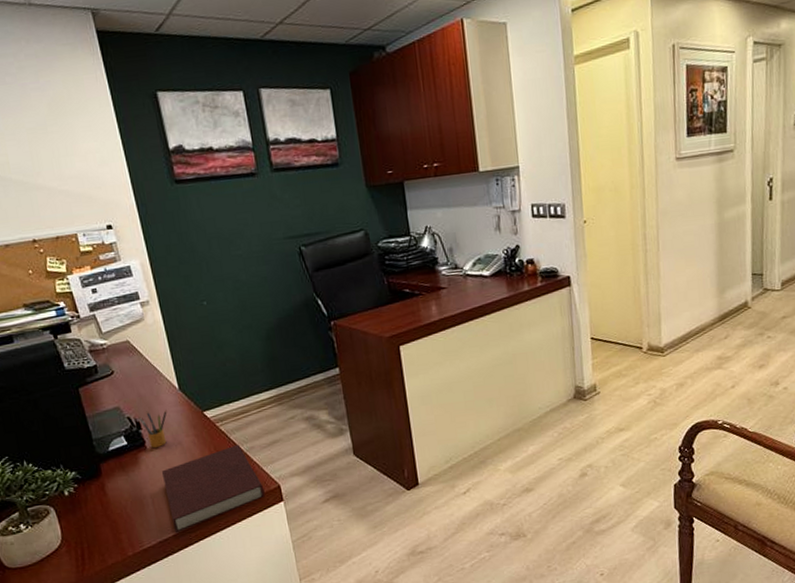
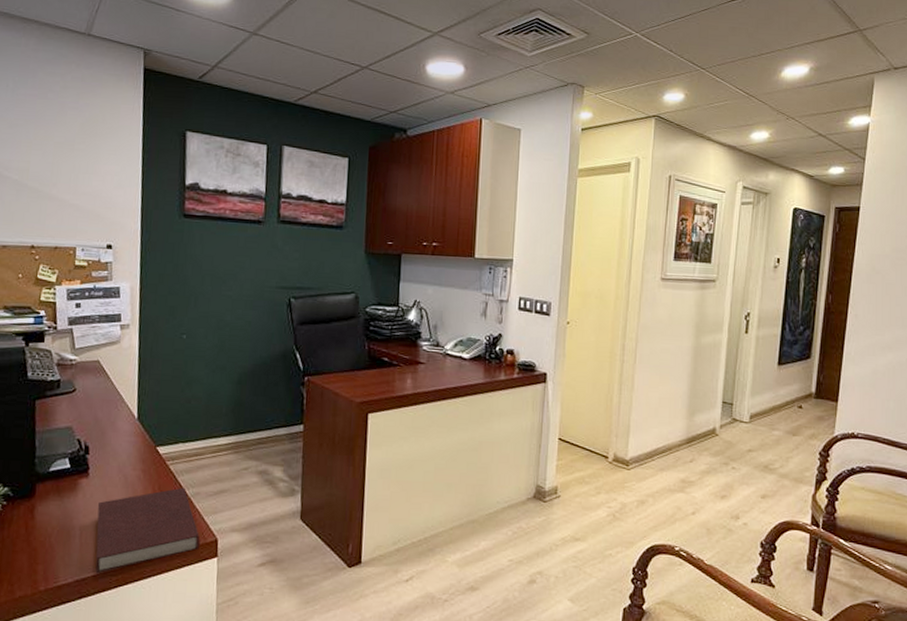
pencil box: present [137,410,167,449] -> none [88,436,120,477]

